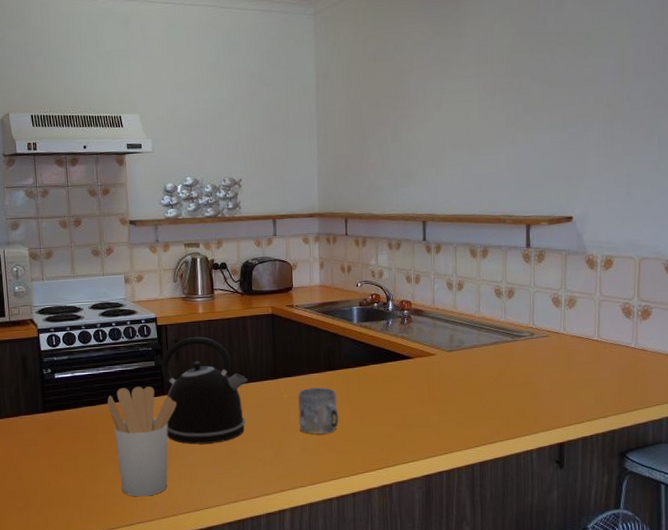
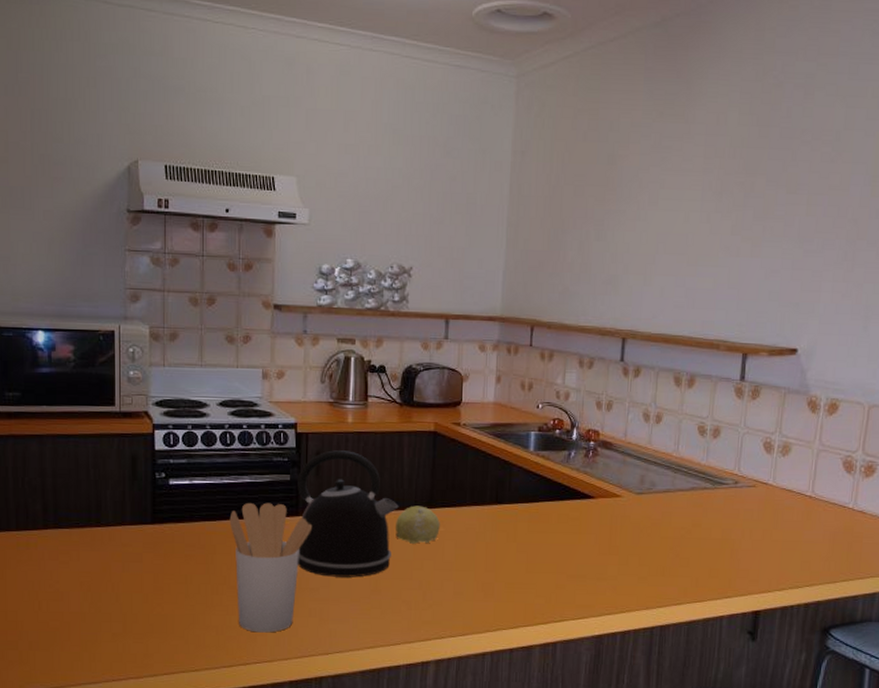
fruit: none [246,377,284,410] -> present [396,505,440,544]
mug: present [298,387,339,434] -> none [454,521,502,577]

